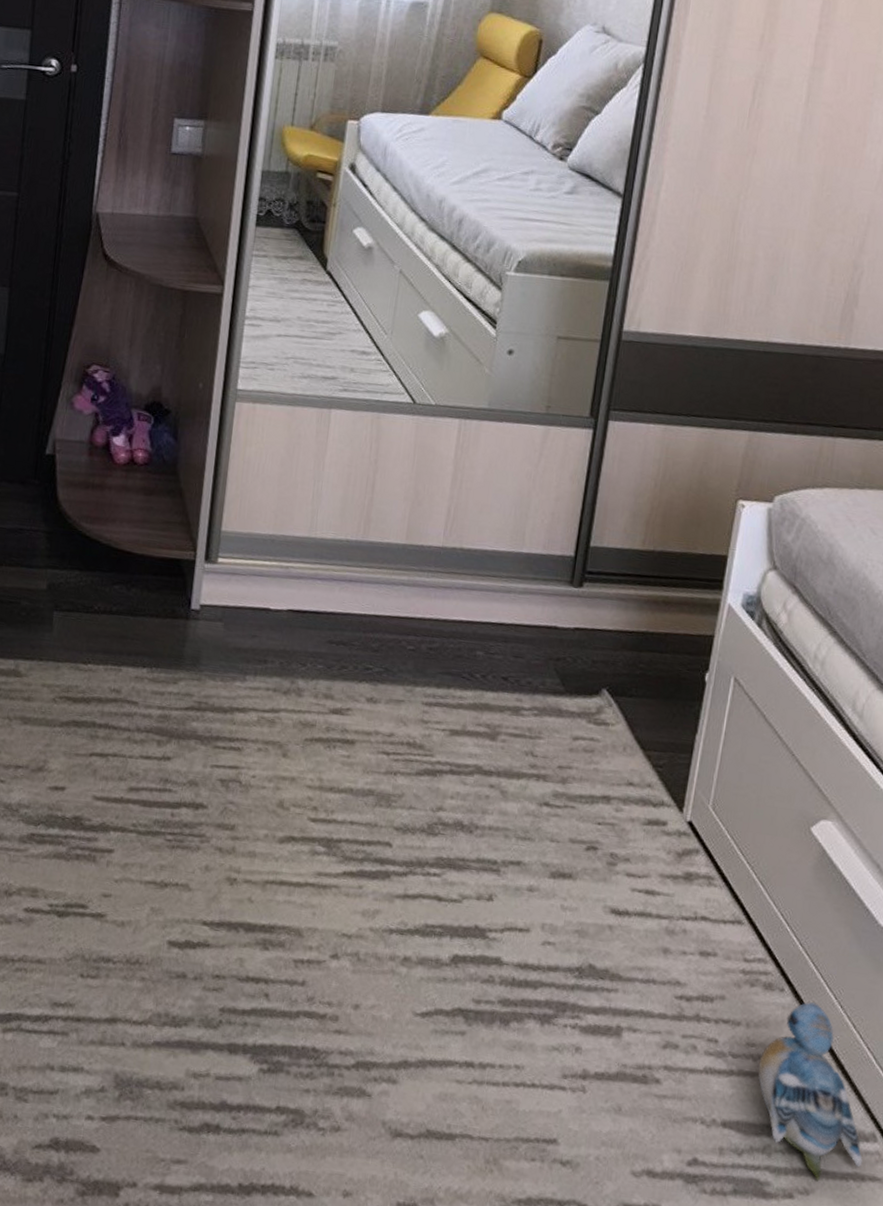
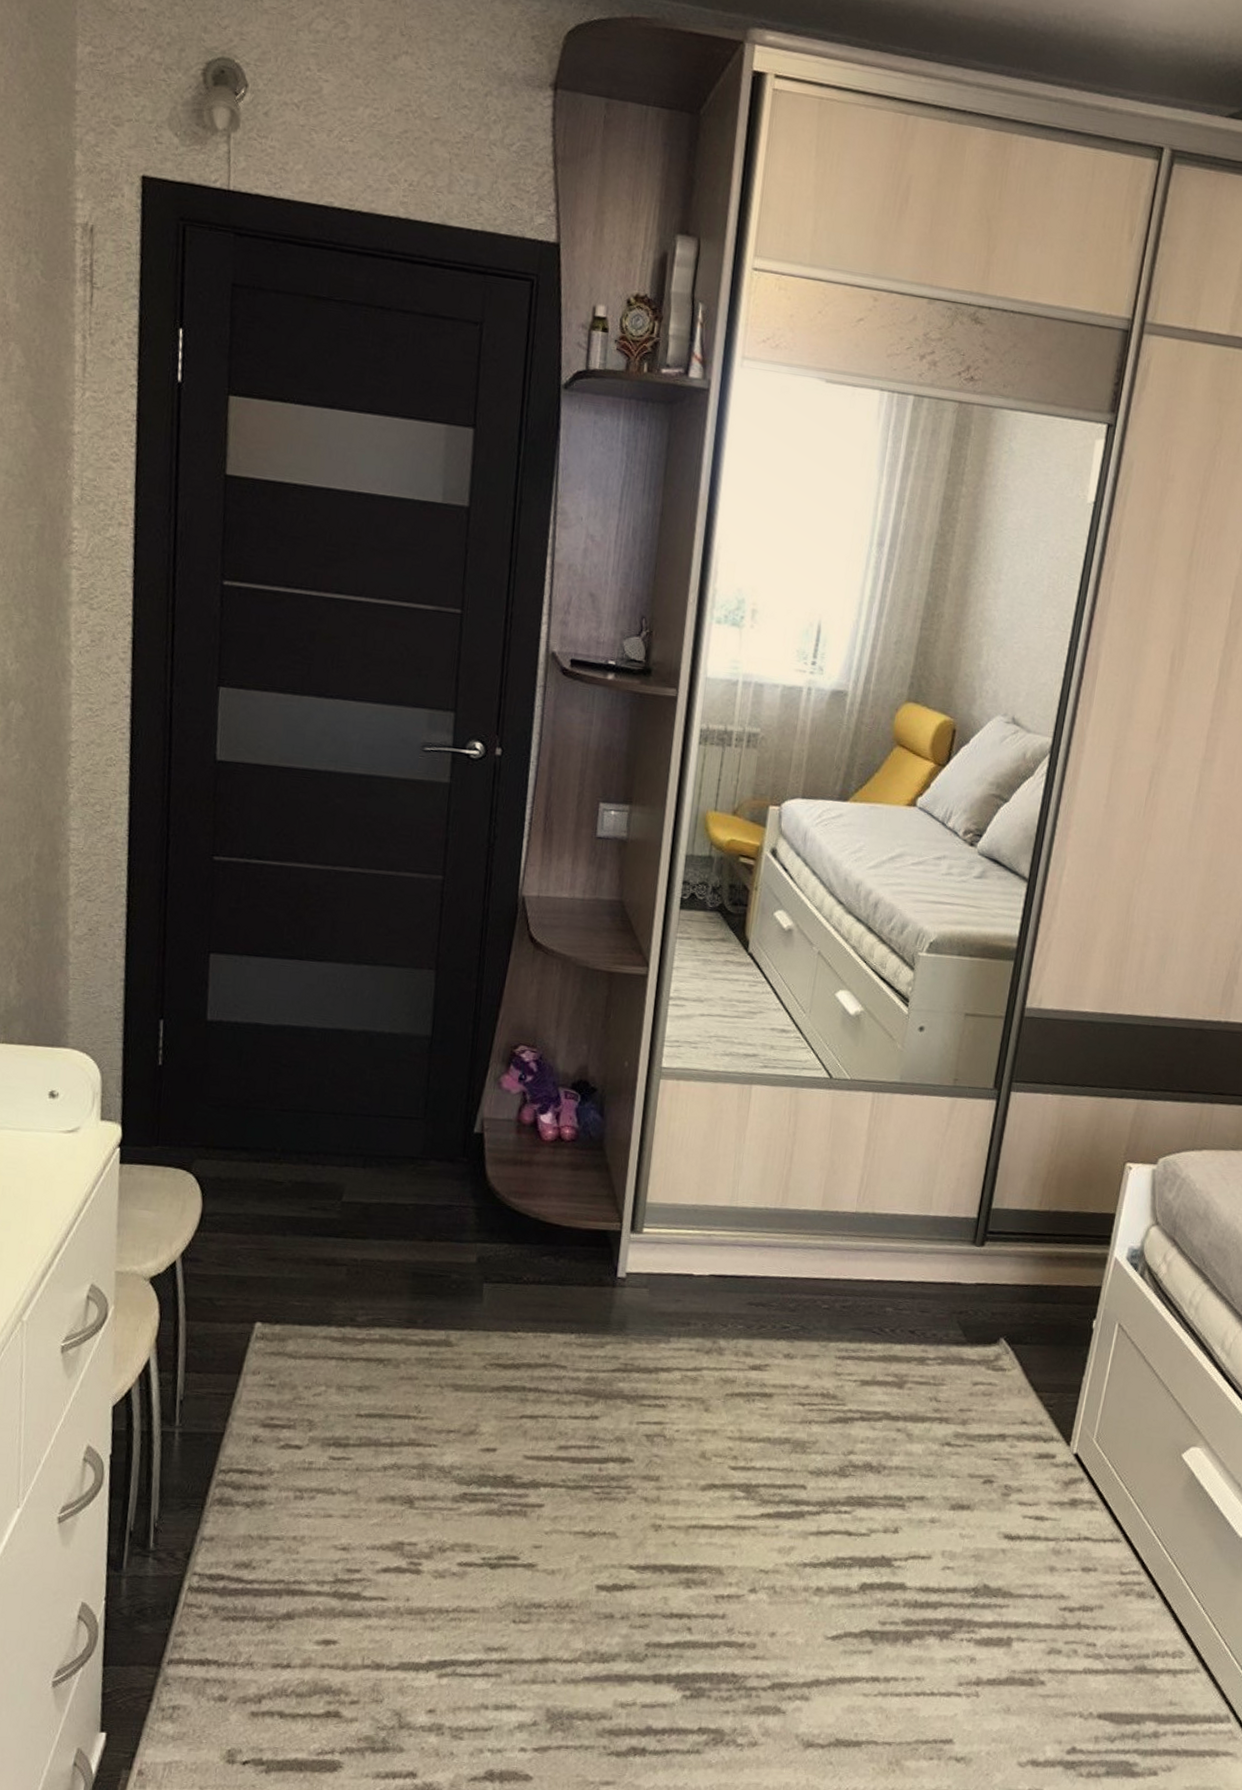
plush toy: present [758,1002,863,1182] -> none [1130,1606,1218,1760]

